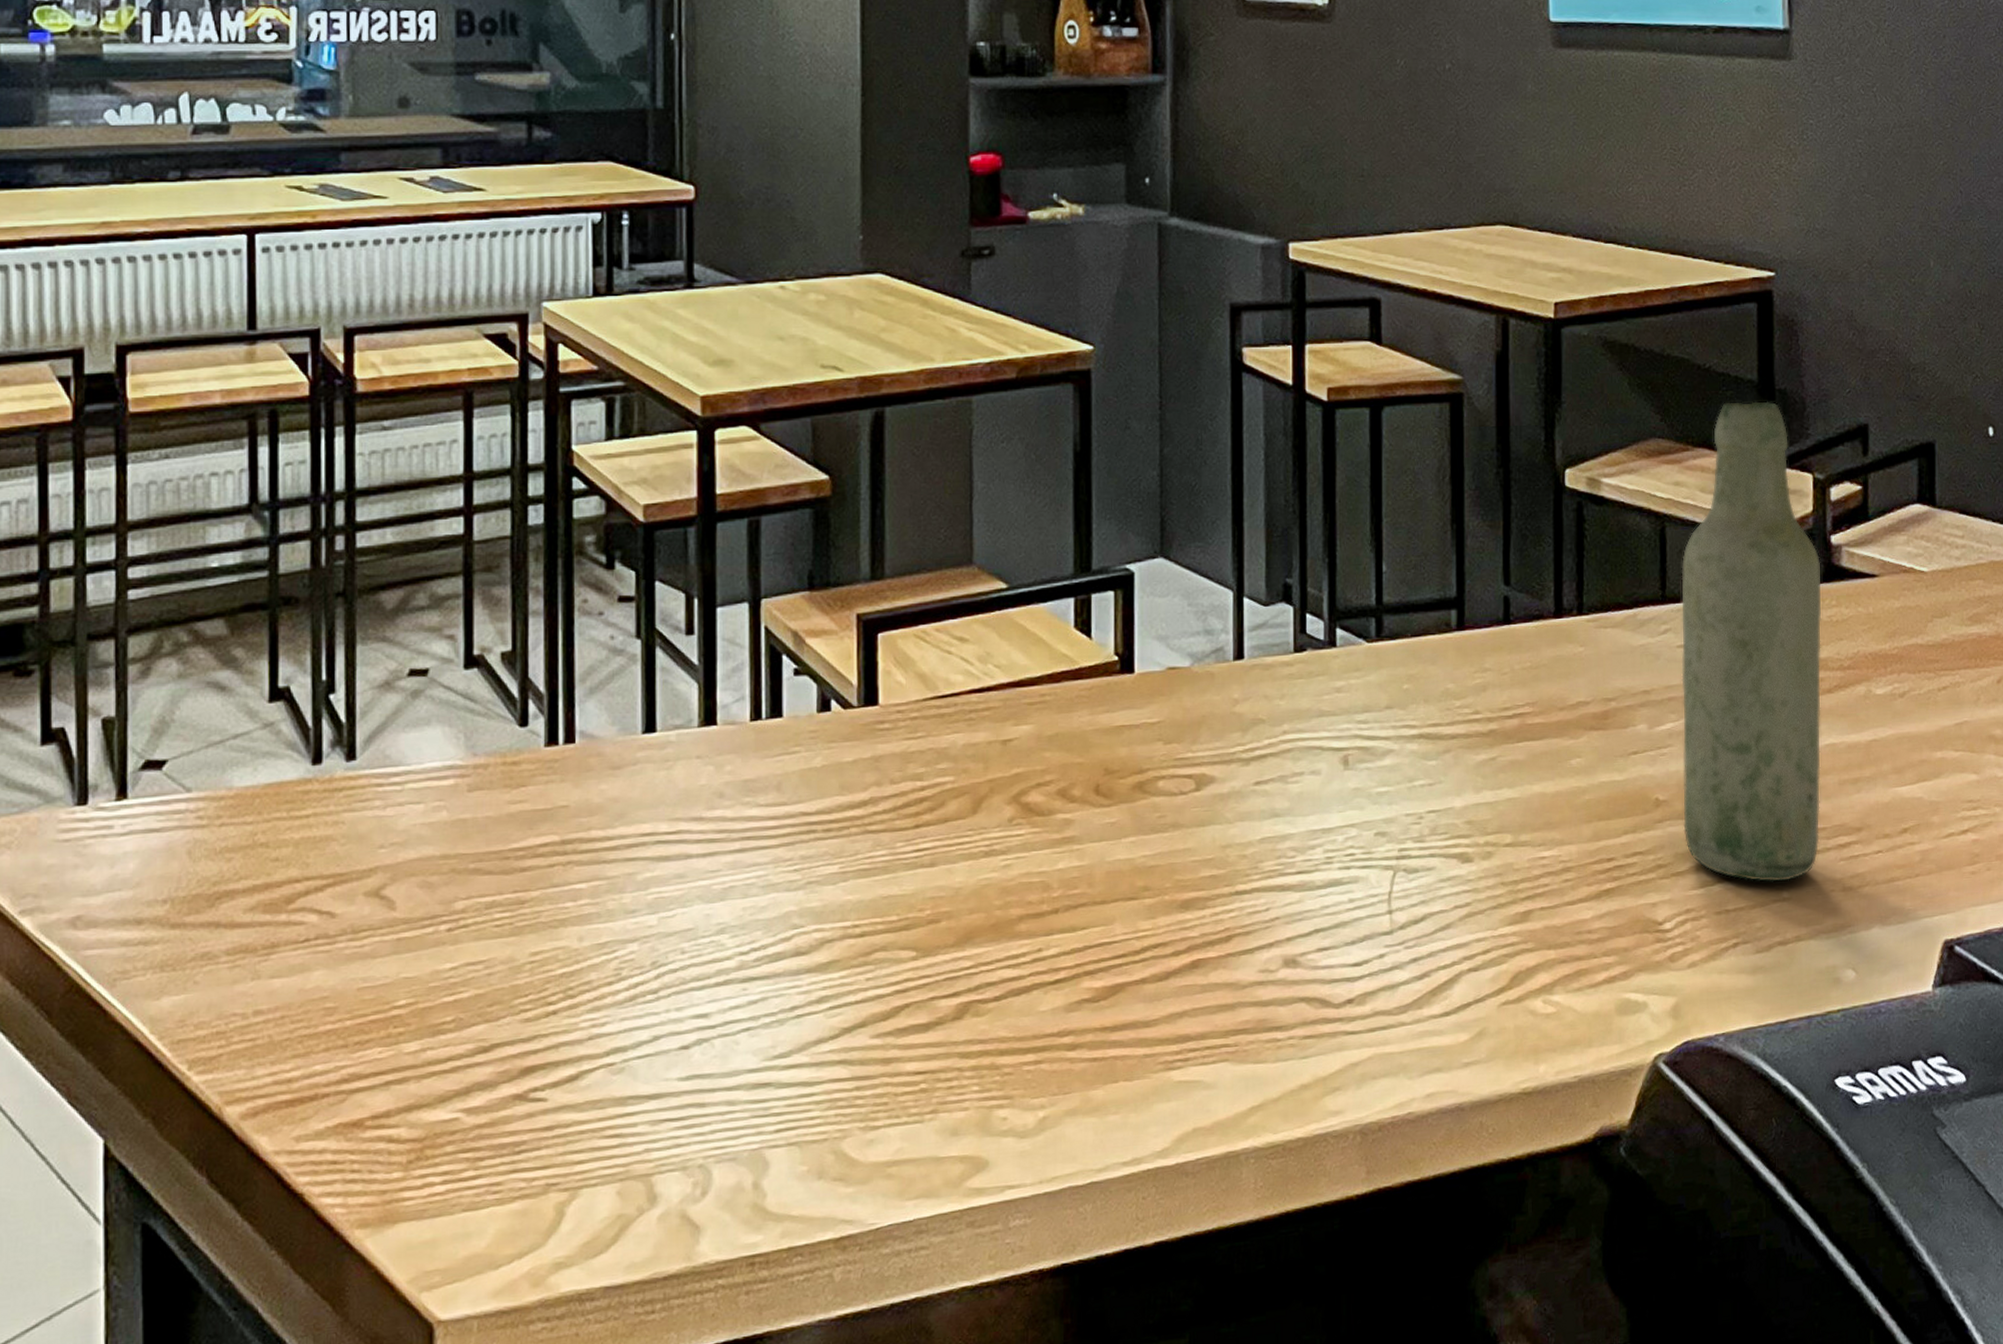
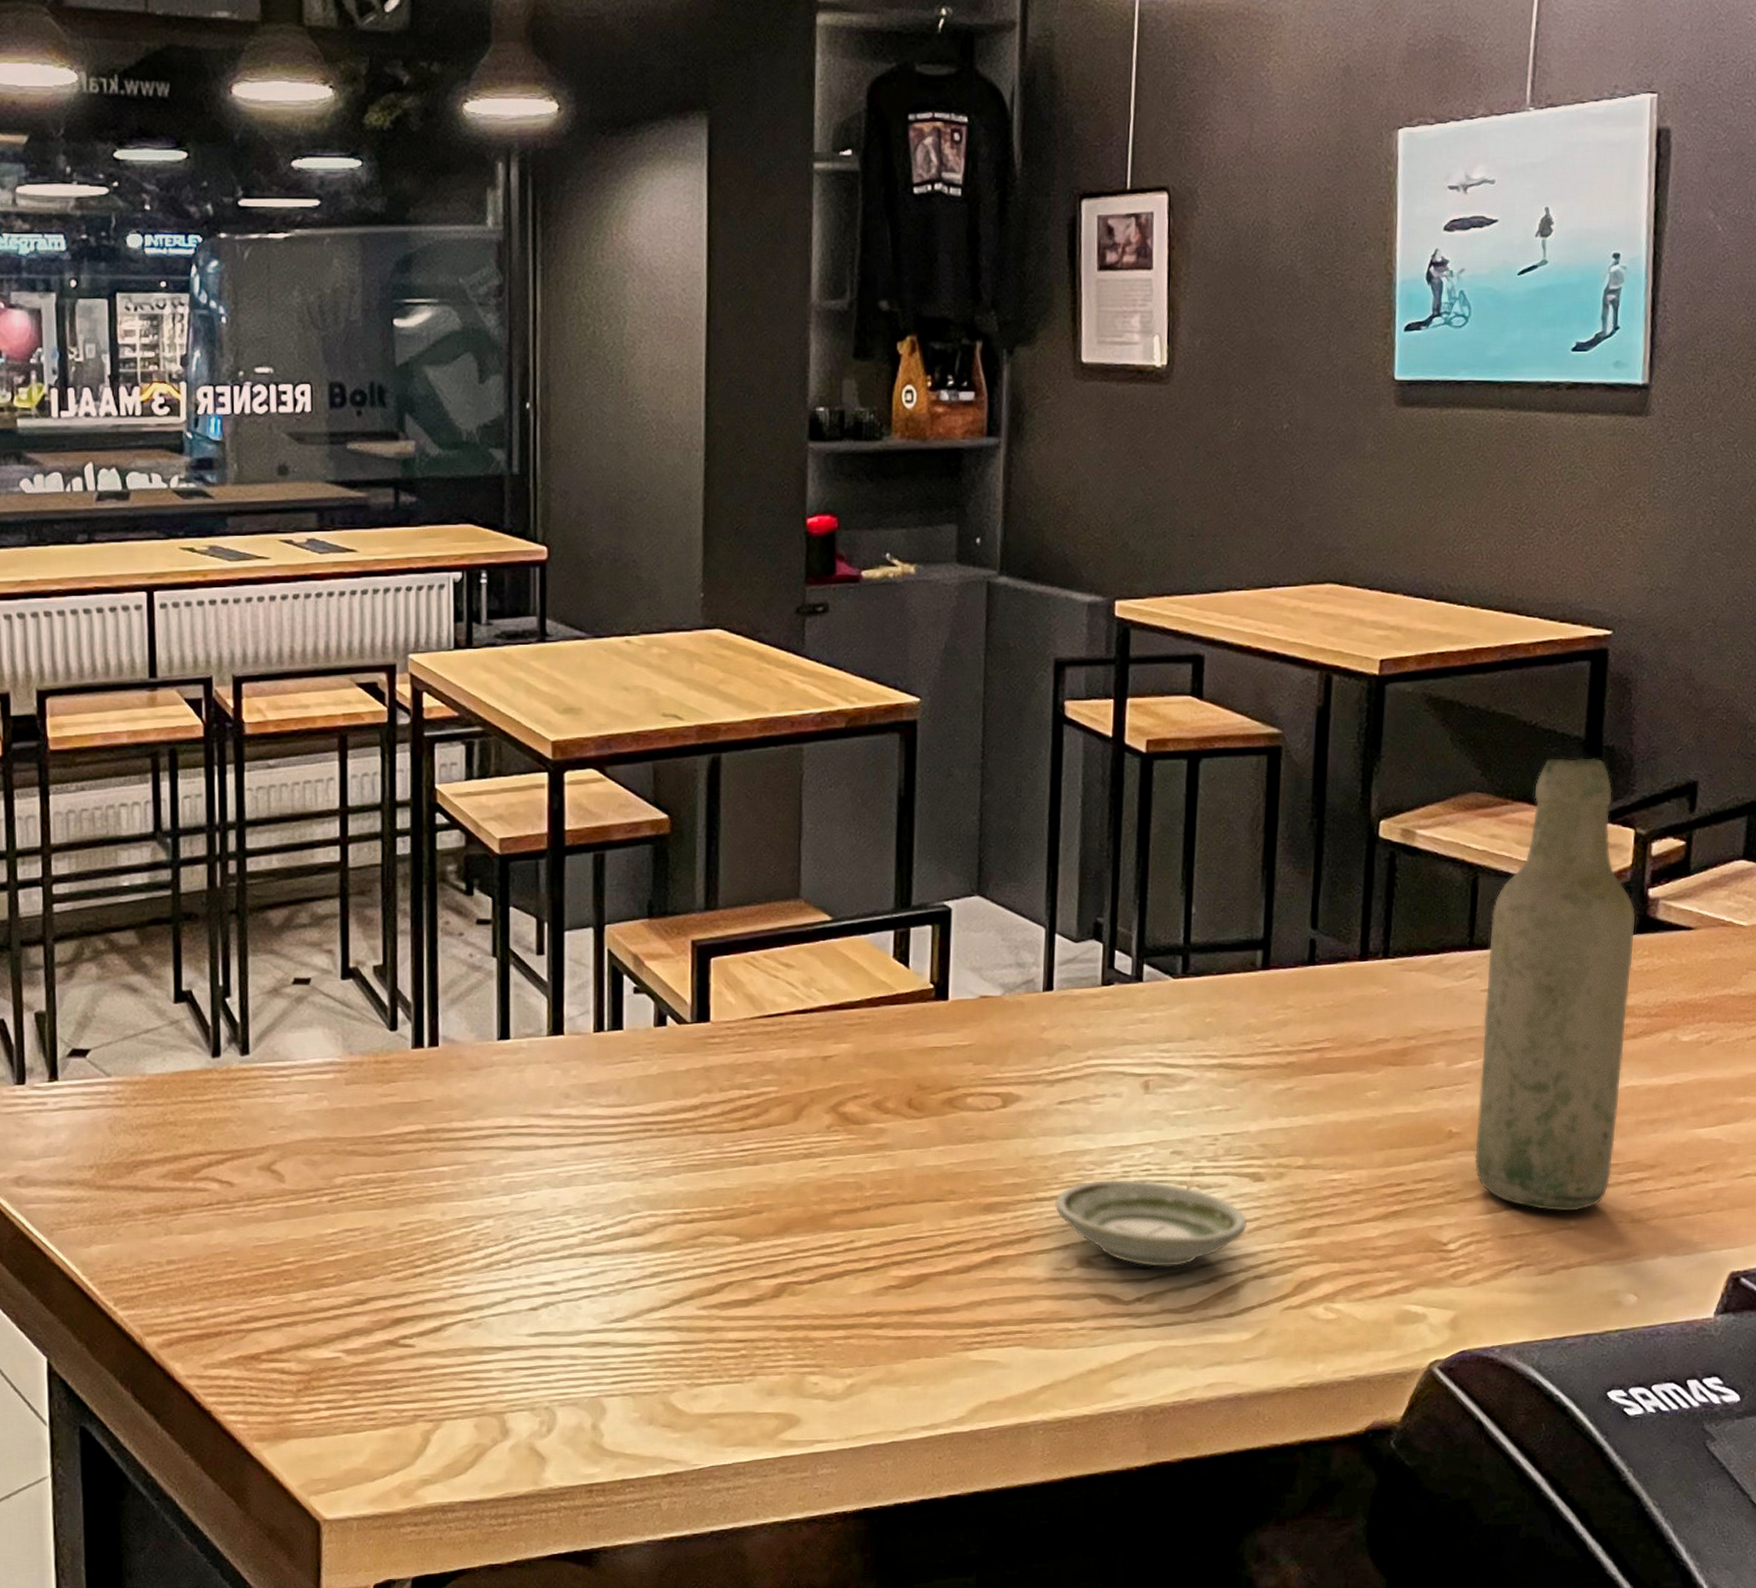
saucer: none [1256,866,1458,964] -> present [1055,1180,1248,1267]

